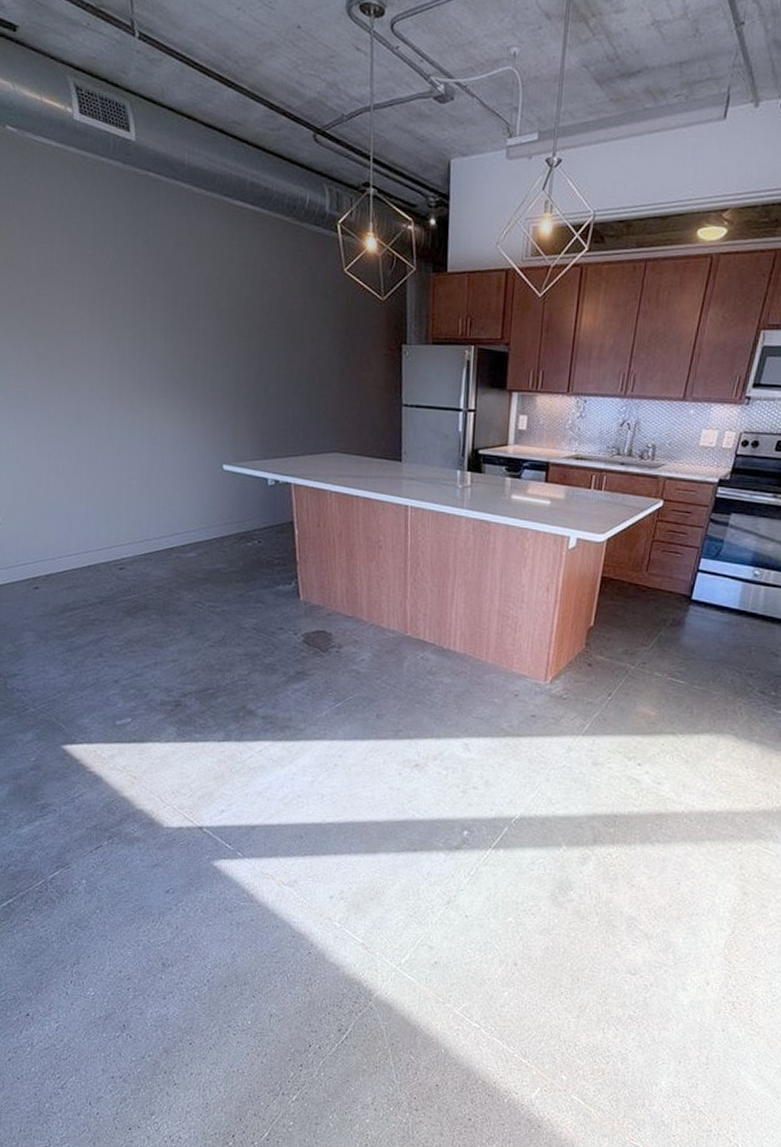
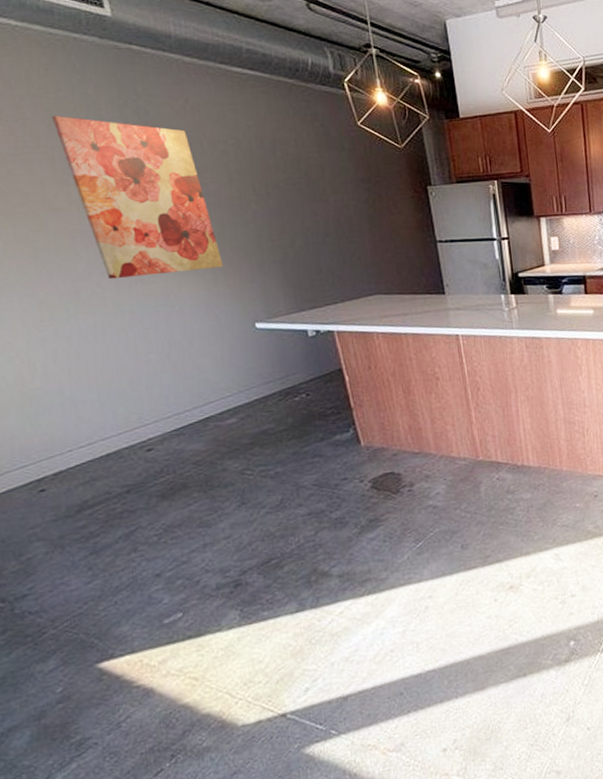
wall art: none [75,239,203,406] -> present [51,115,224,280]

